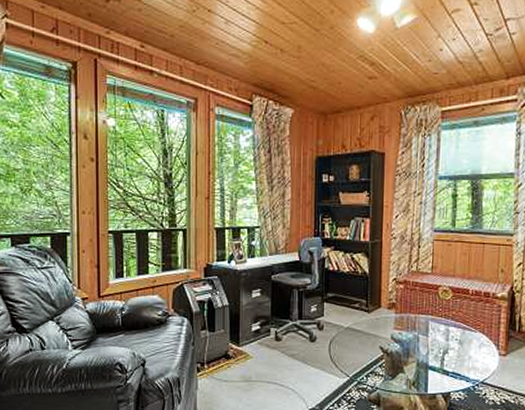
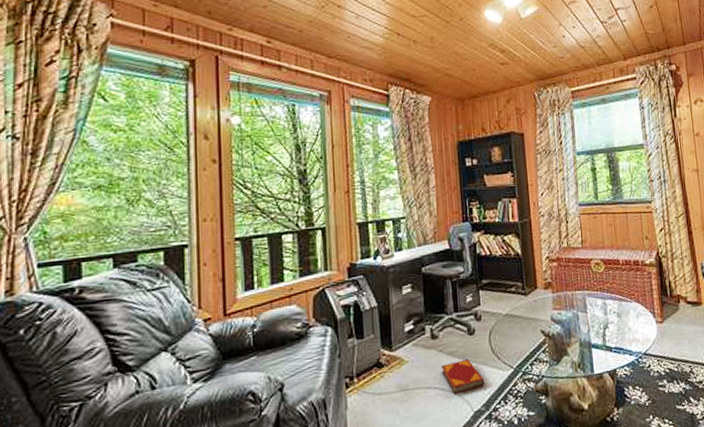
hardback book: none [282,363,321,391] -> present [441,359,485,394]

